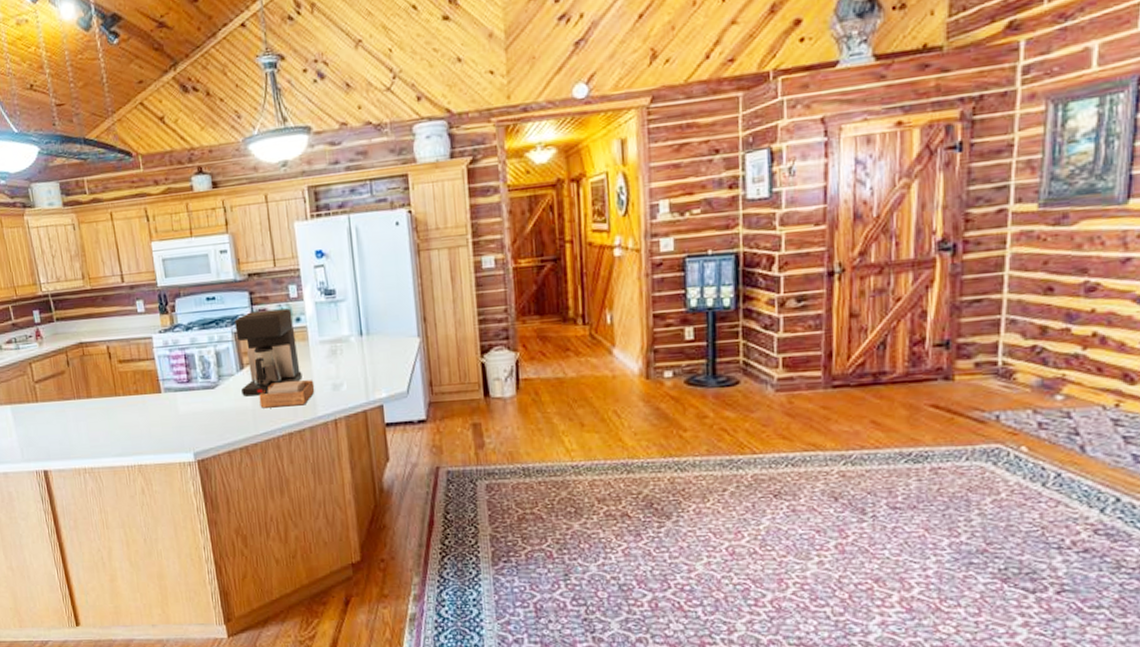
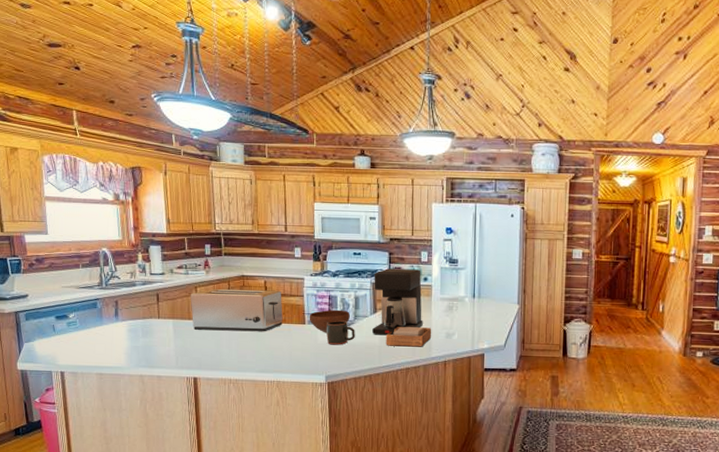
toaster: none [25,355,135,414] -> present [190,288,283,332]
bowl: none [164,370,213,401] -> present [309,309,350,333]
mug: none [186,382,222,415] -> present [326,320,355,345]

